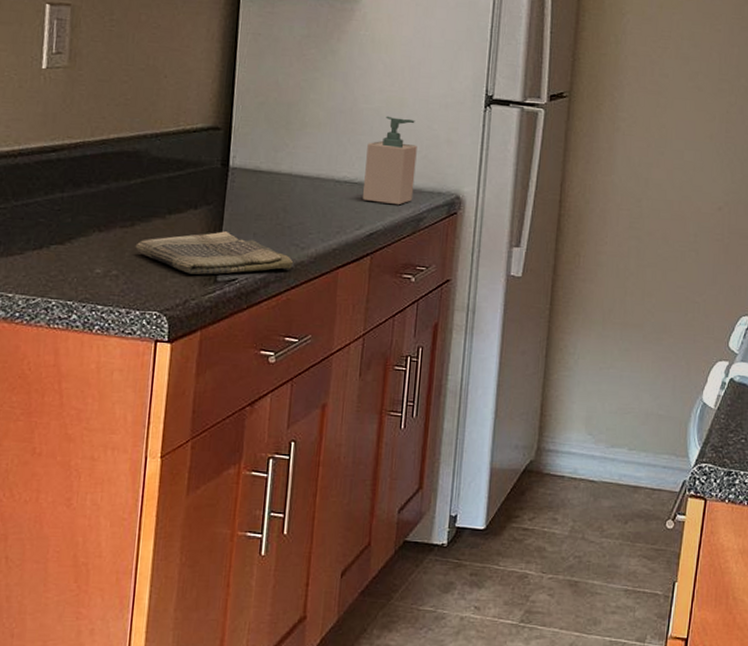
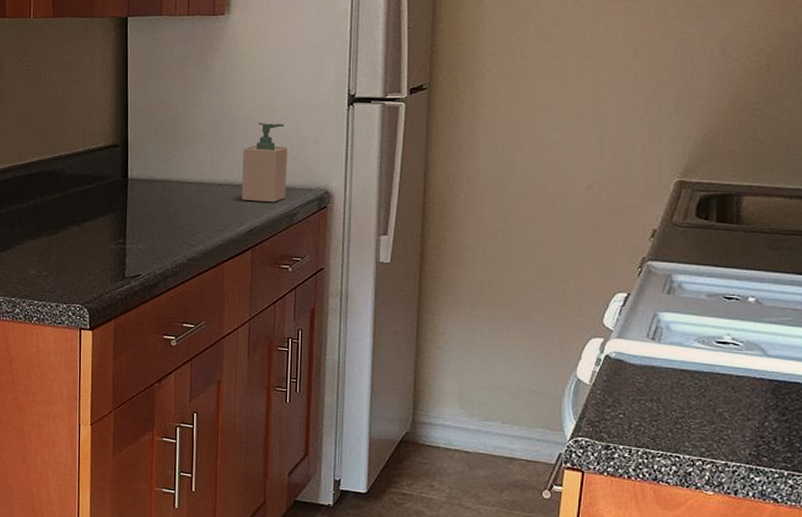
dish towel: present [135,231,294,275] -> none [59,234,187,272]

